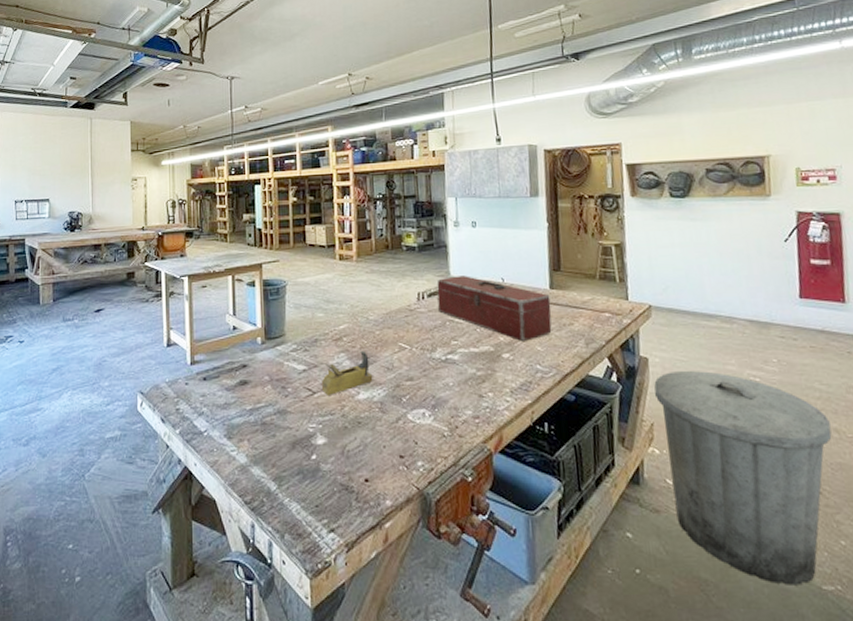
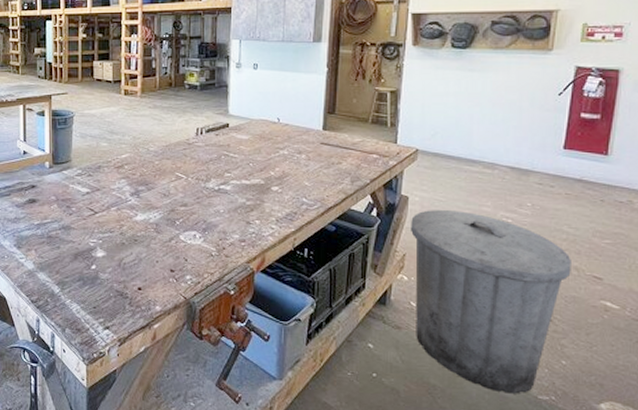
hand plane: present [322,350,373,395] -> none [103,178,150,215]
toolbox: present [437,276,552,341] -> none [215,114,322,176]

